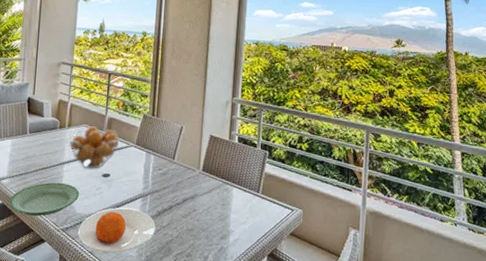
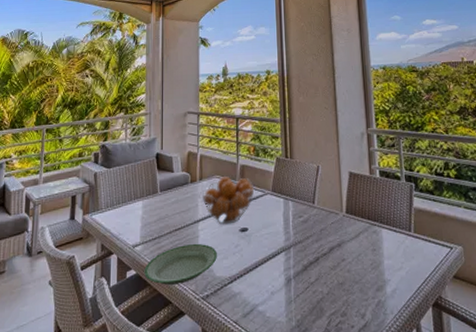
plate: present [77,208,156,253] -> none [219,265,303,321]

